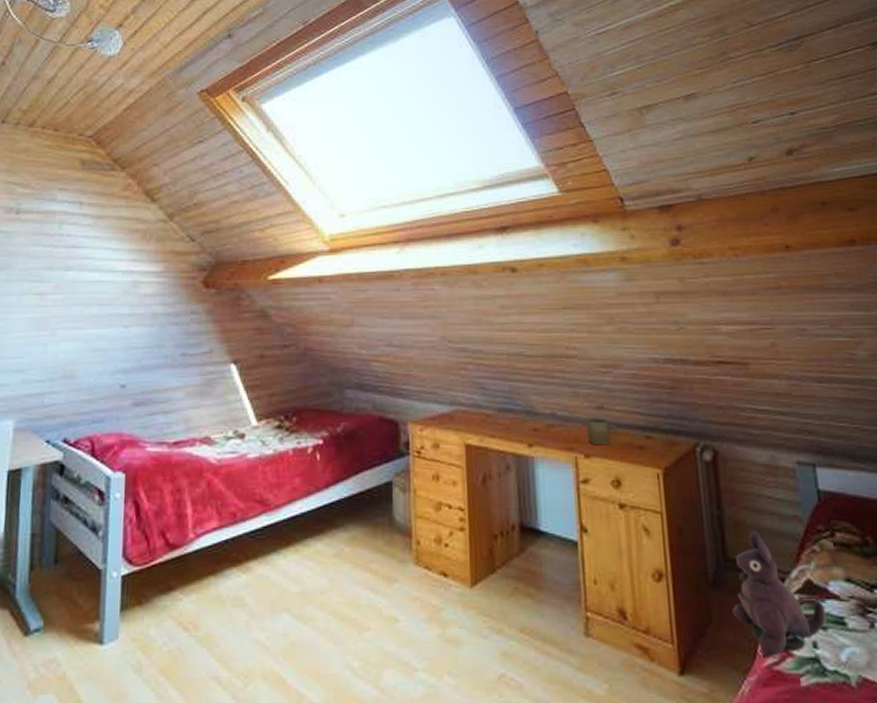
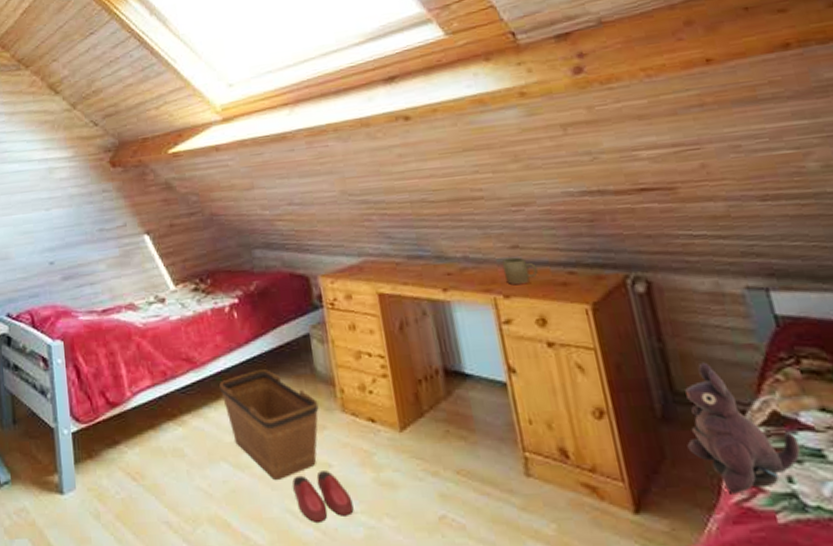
bicycle basket: none [292,516,392,634] -> present [219,369,319,480]
slippers: none [356,625,415,680] -> present [292,471,354,522]

